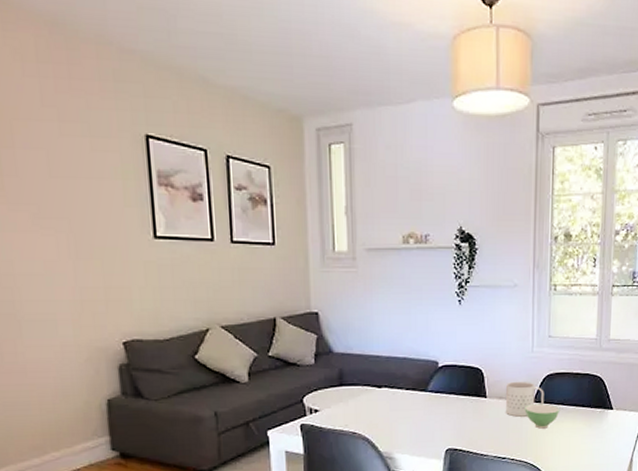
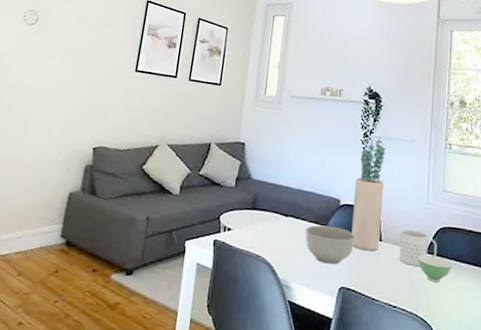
bowl: none [403,390,459,429] -> present [305,224,356,265]
vase: none [452,287,486,410] -> present [351,137,386,252]

